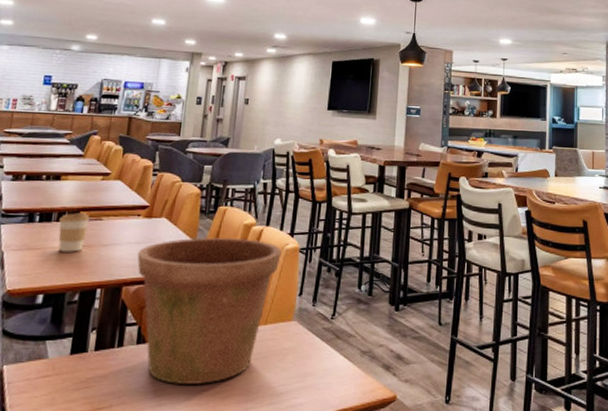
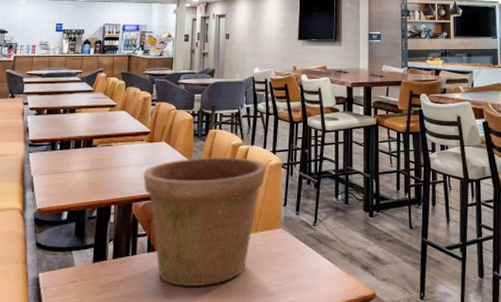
coffee cup: present [58,213,90,252] -> none [76,140,102,175]

